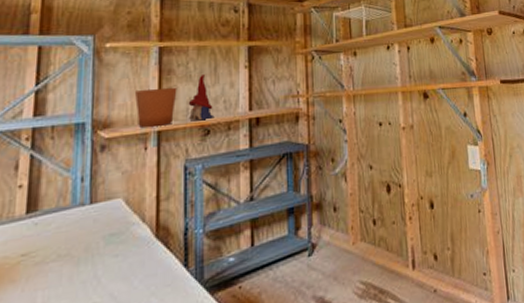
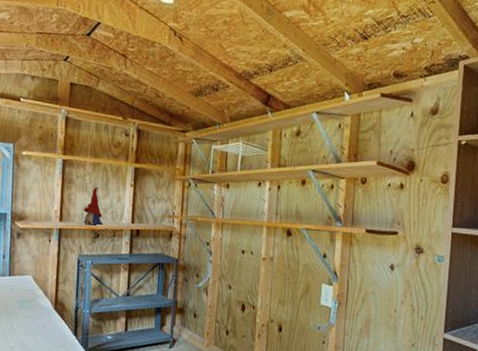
planter: present [135,87,177,129] -> none [43,193,76,226]

